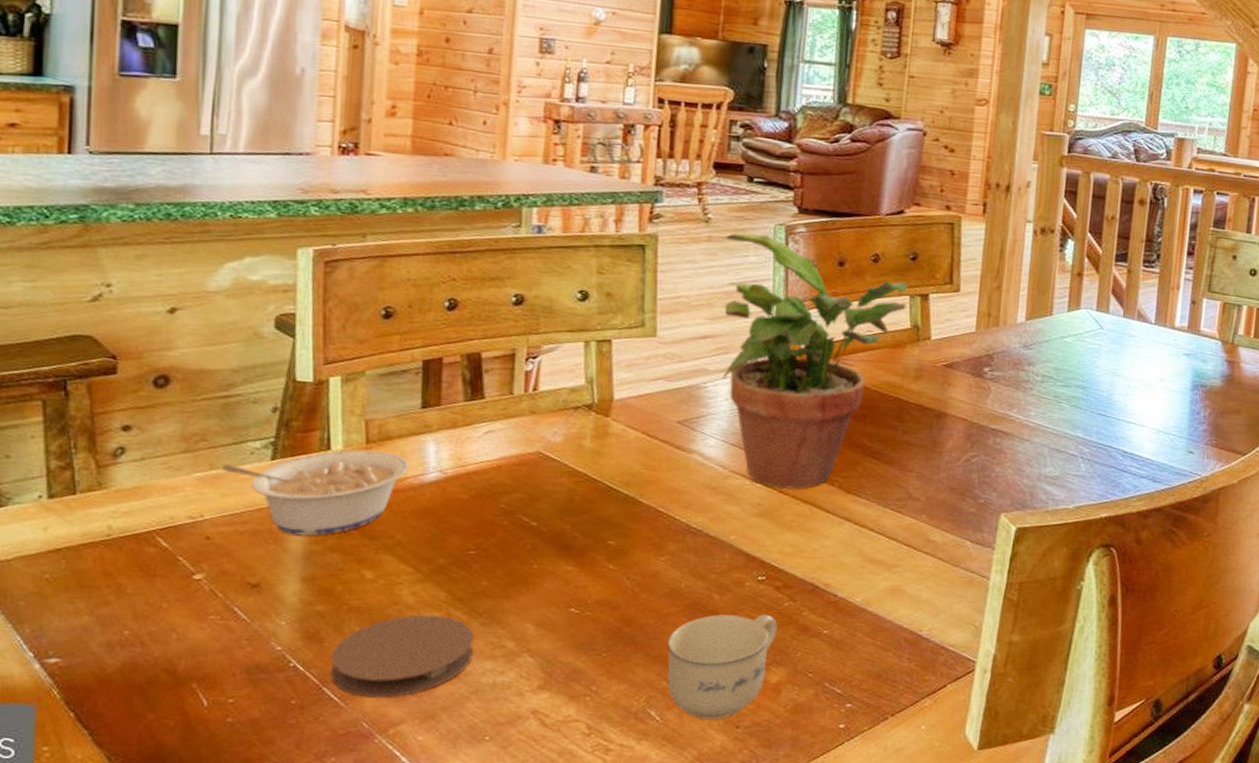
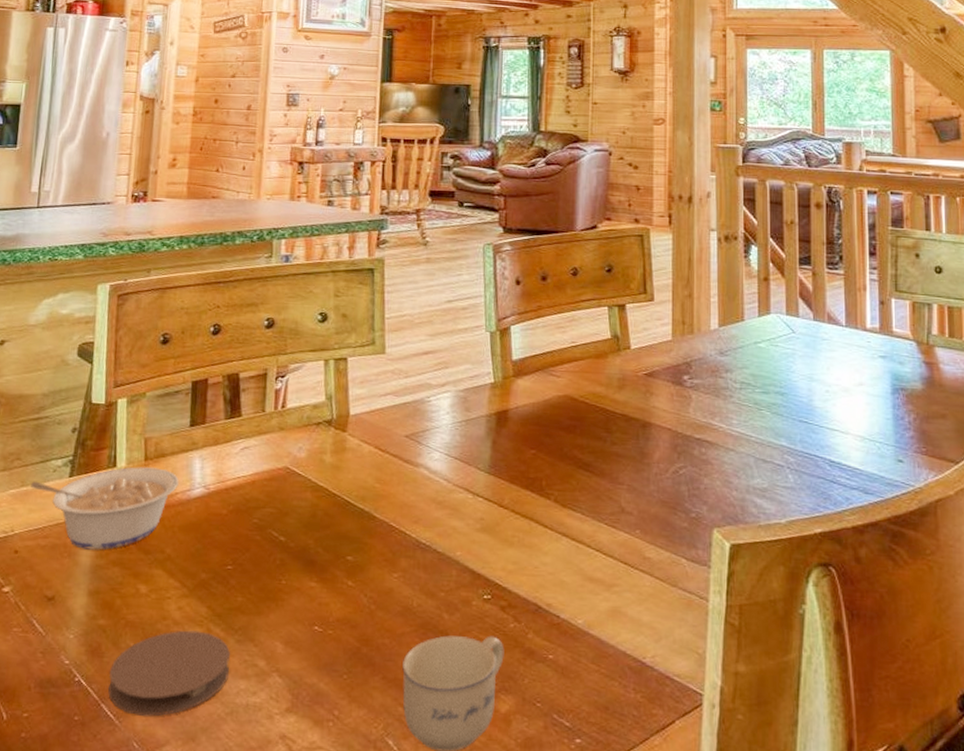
potted plant: present [722,232,908,489] -> none [439,253,606,503]

